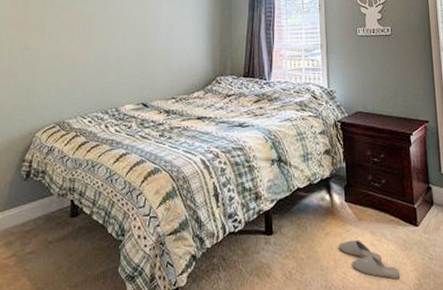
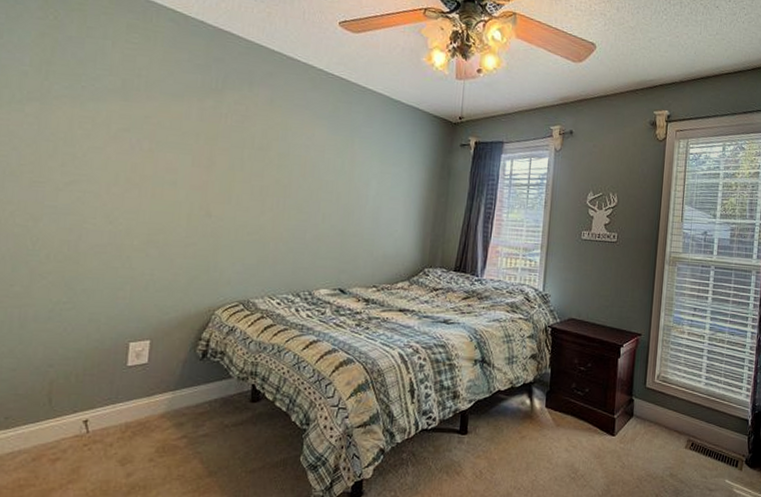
slippers: present [338,239,401,280] -> none [533,445,591,484]

